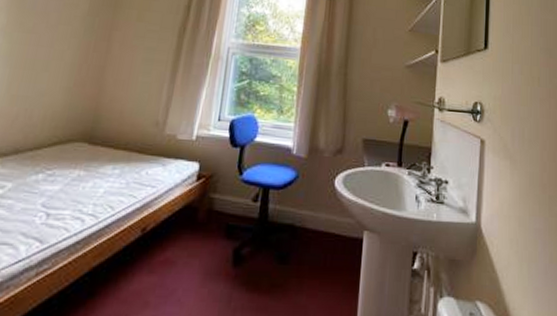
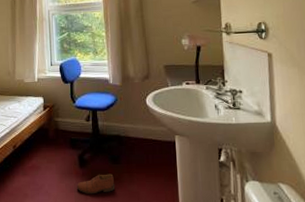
shoe: none [224,277,277,307] -> present [77,174,114,195]

